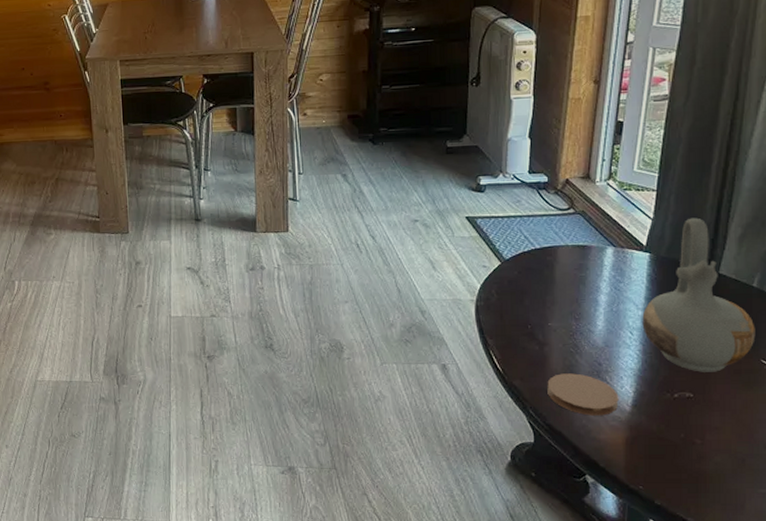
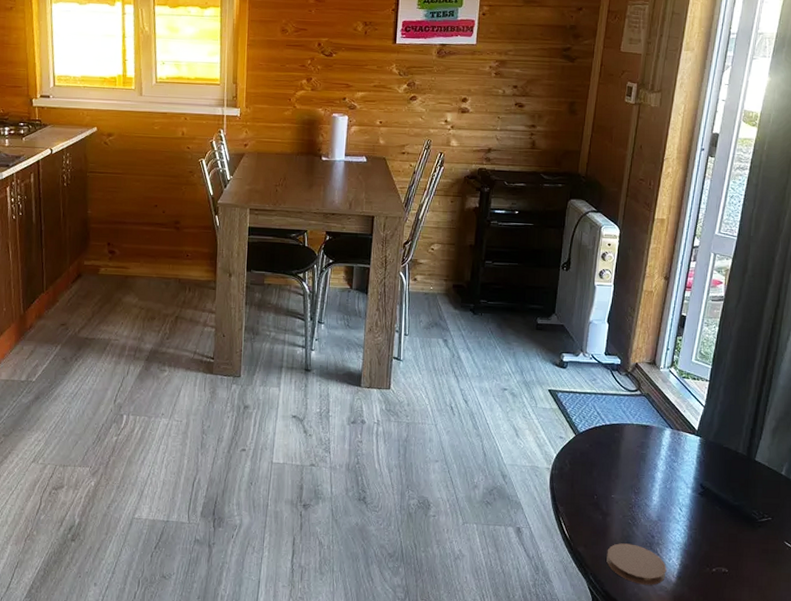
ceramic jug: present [642,217,756,372] -> none [690,408,782,550]

